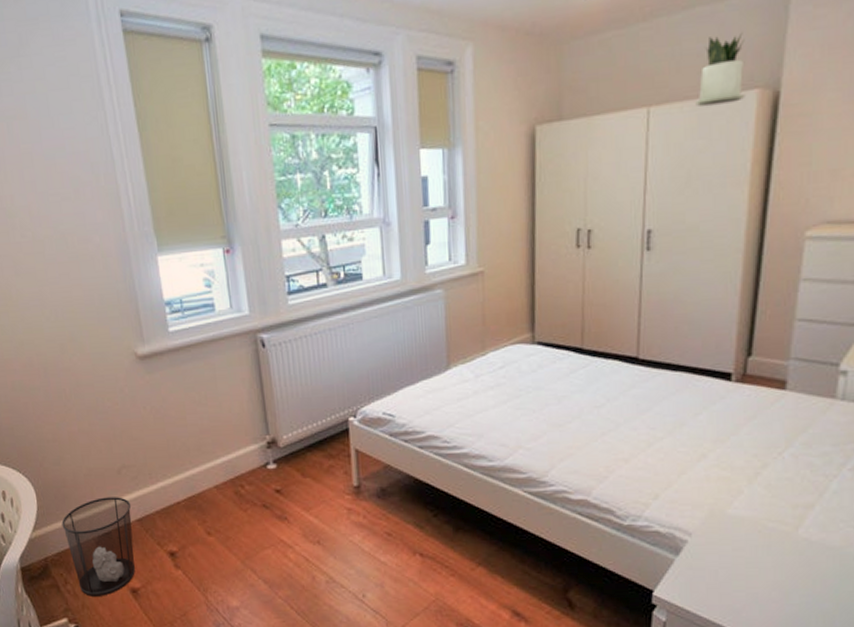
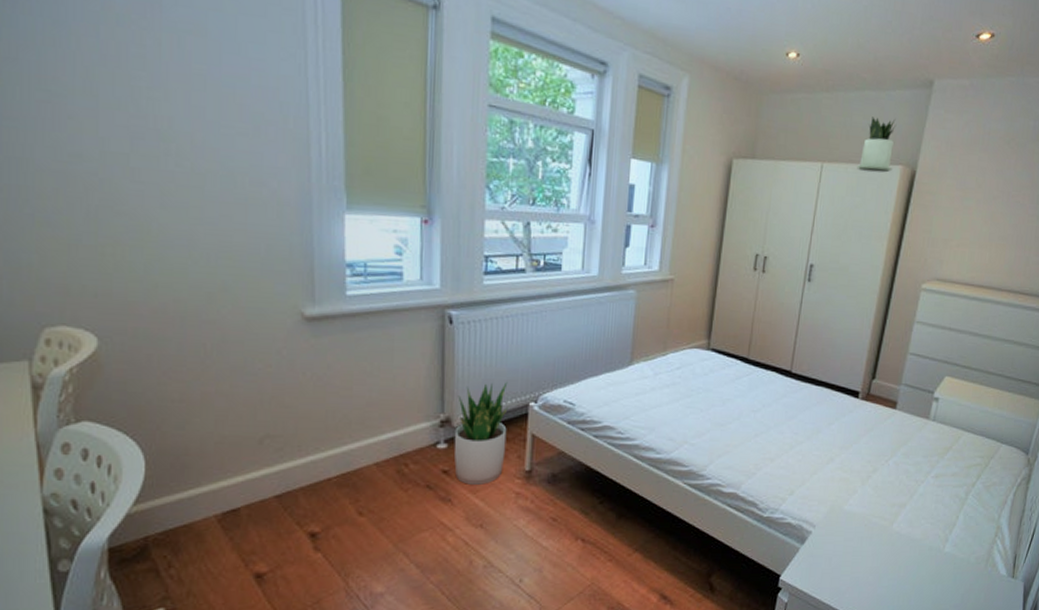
waste bin: present [61,497,135,596] -> none [175,469,271,582]
planter: none [279,399,332,502] -> present [454,382,510,485]

